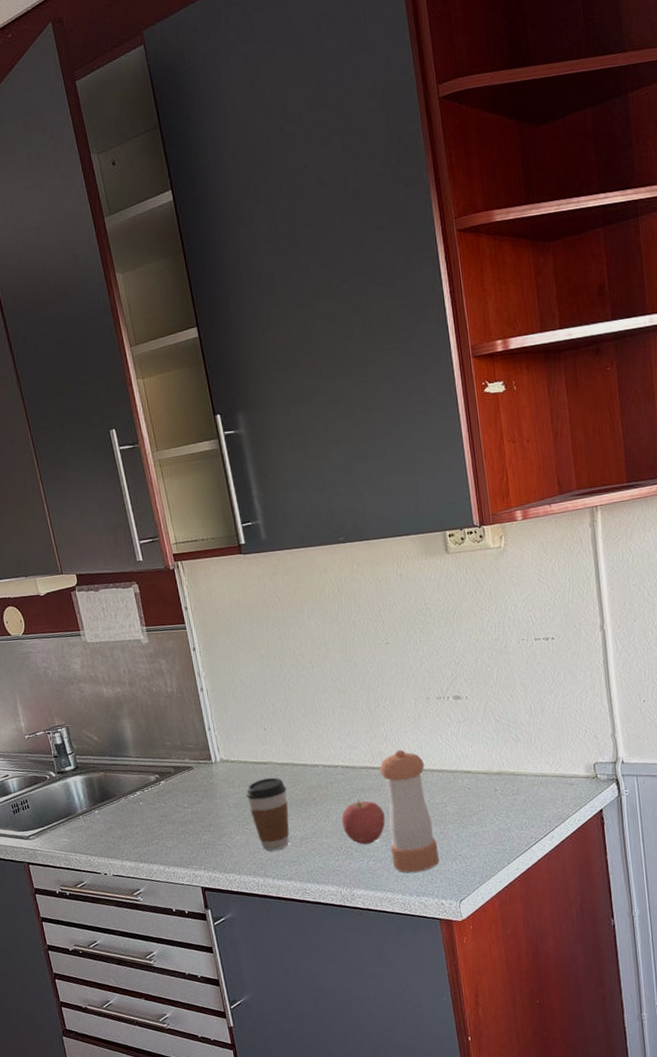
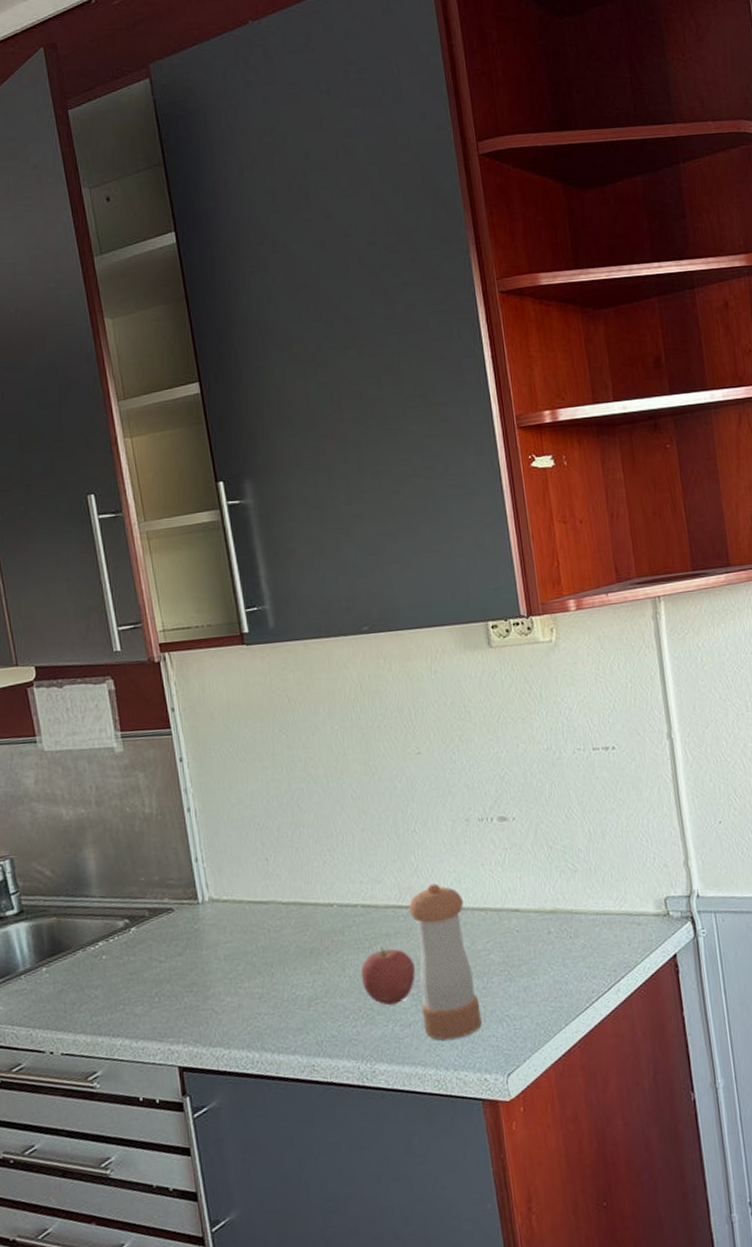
coffee cup: present [246,777,290,851] -> none [240,920,295,1016]

